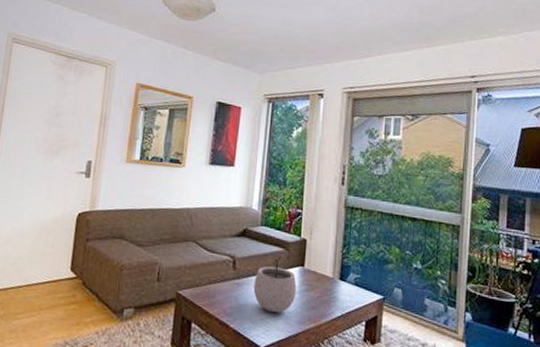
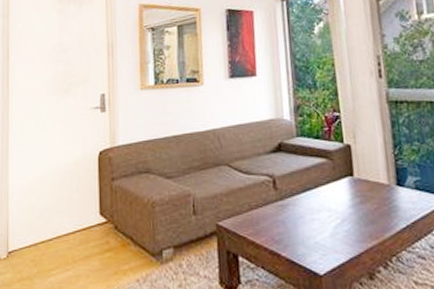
plant pot: present [253,256,297,313] -> none [299,168,351,234]

